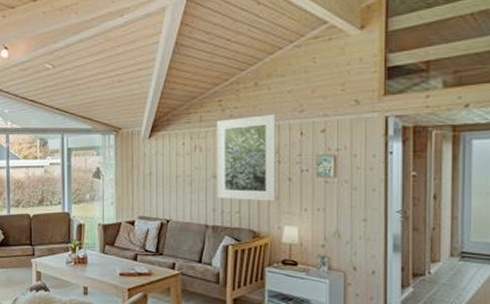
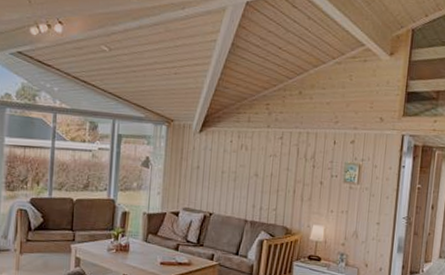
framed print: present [216,114,276,201] -> none [257,122,315,202]

